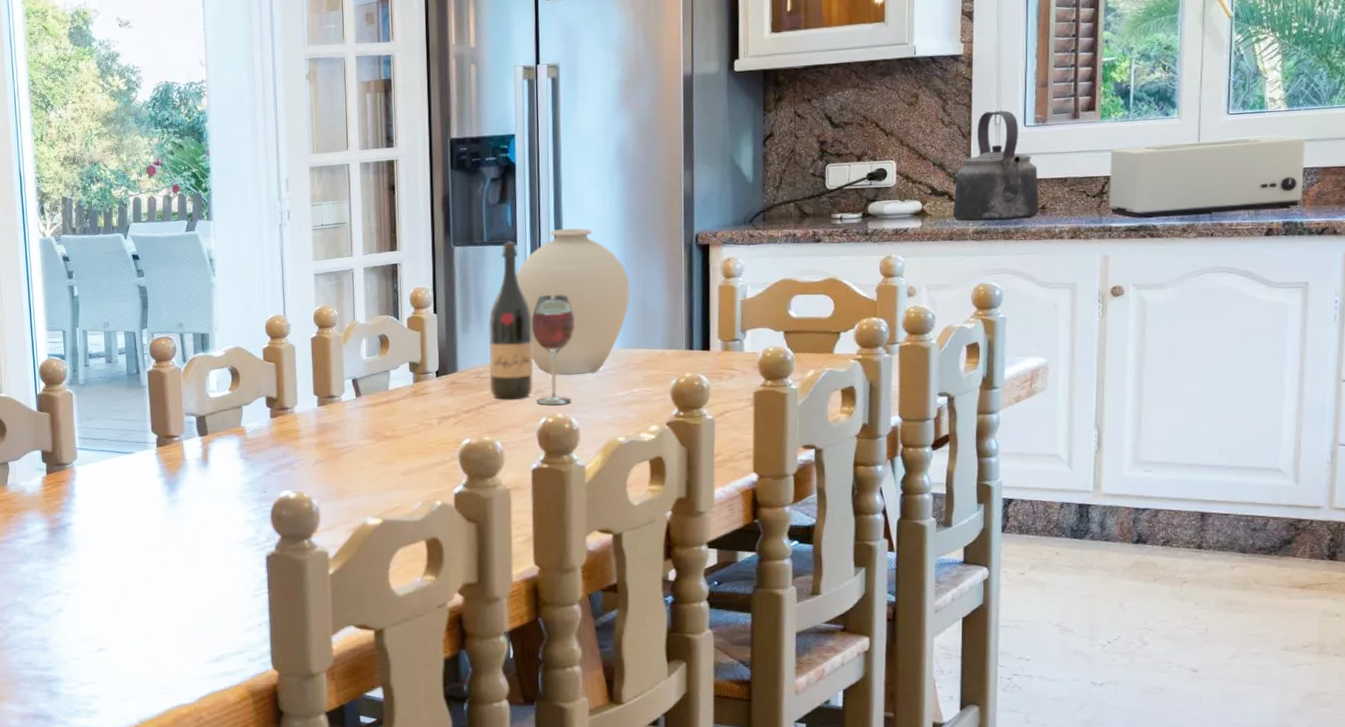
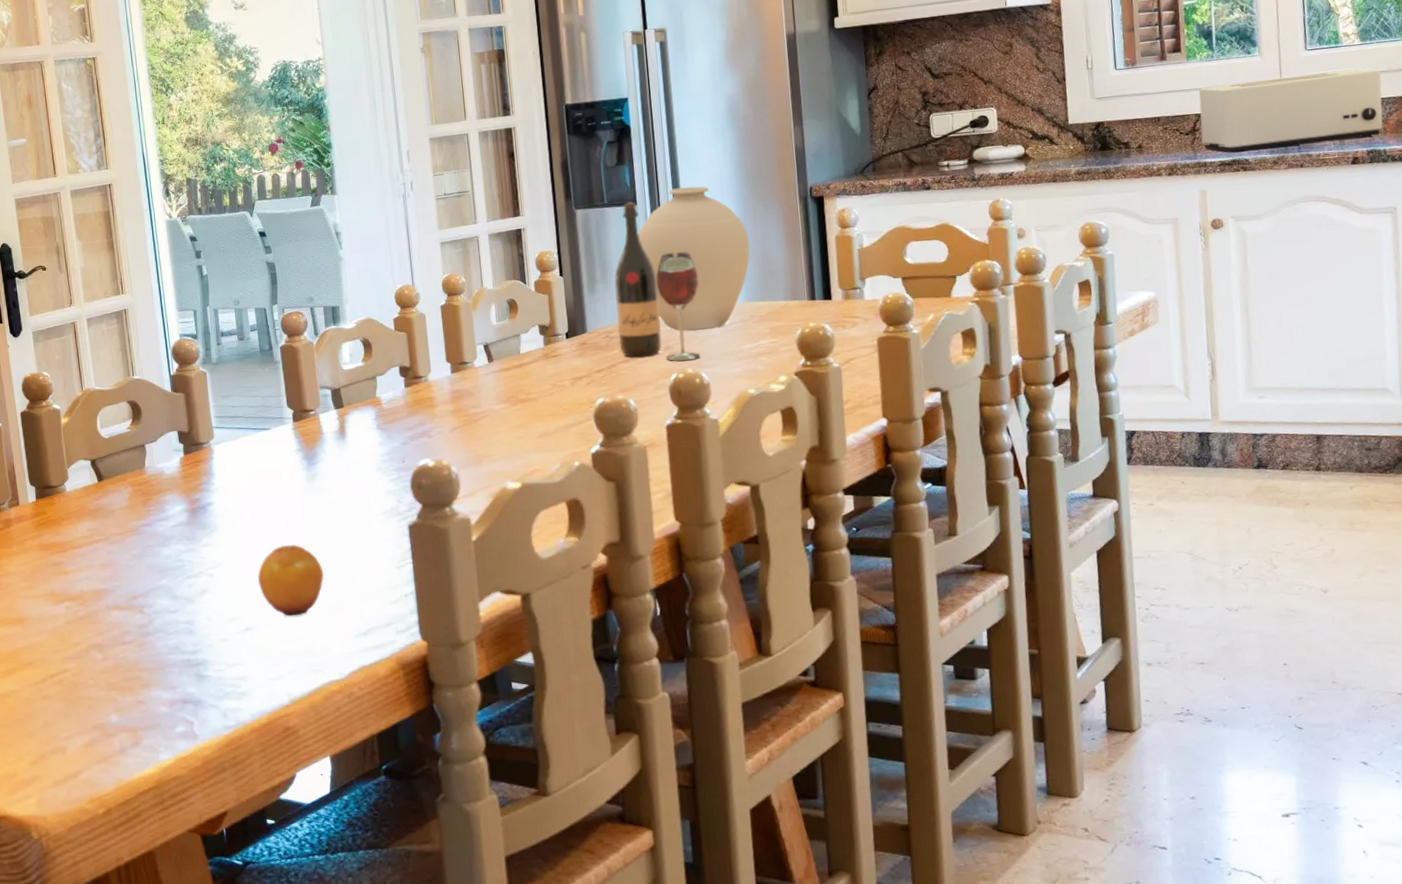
fruit: none [113,568,179,639] -> present [257,545,324,617]
kettle: present [952,110,1040,222] -> none [1054,55,1137,163]

